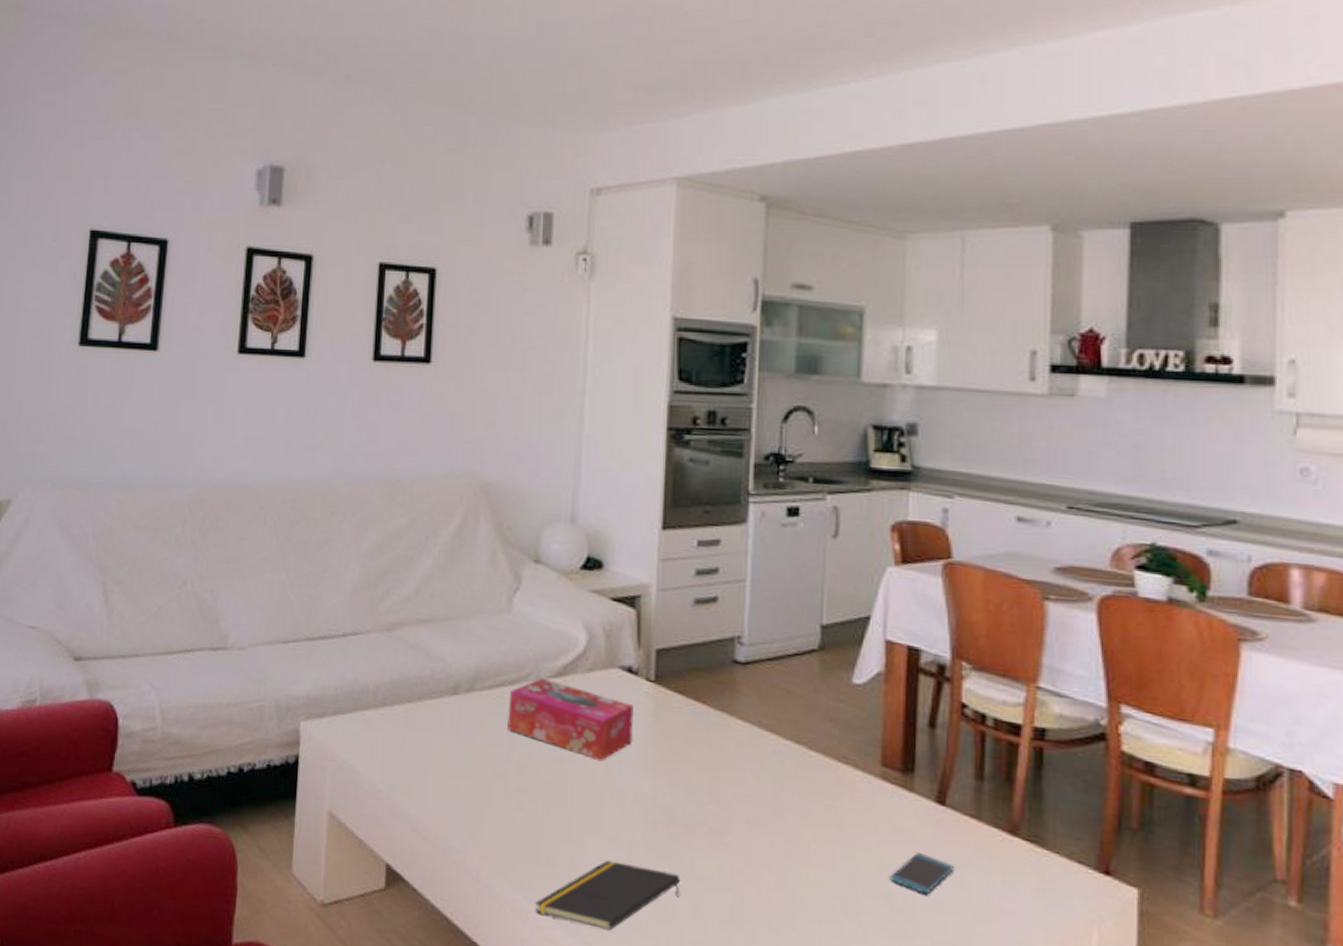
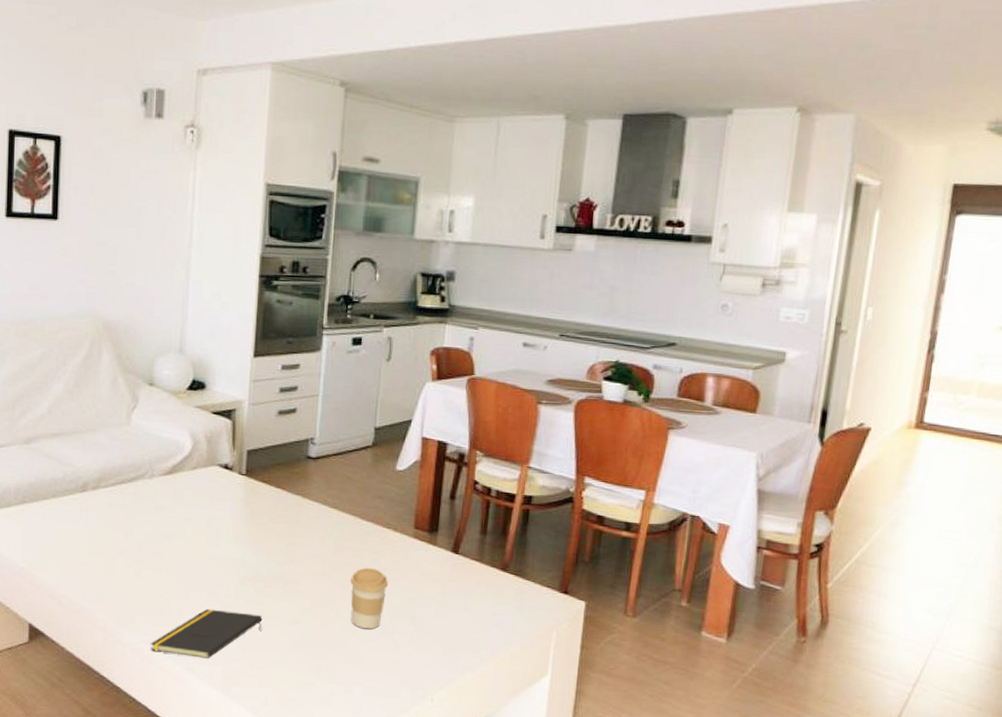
tissue box: present [507,678,634,762] -> none [127,475,229,537]
coffee cup: none [797,817,850,907] -> present [350,568,389,630]
smartphone: present [890,851,954,895] -> none [416,587,462,616]

